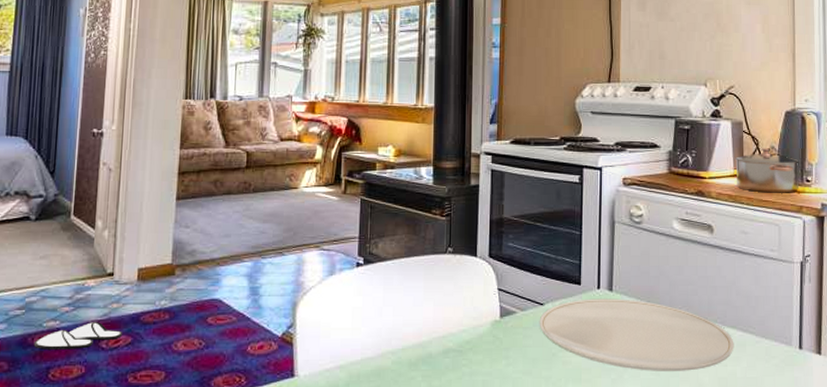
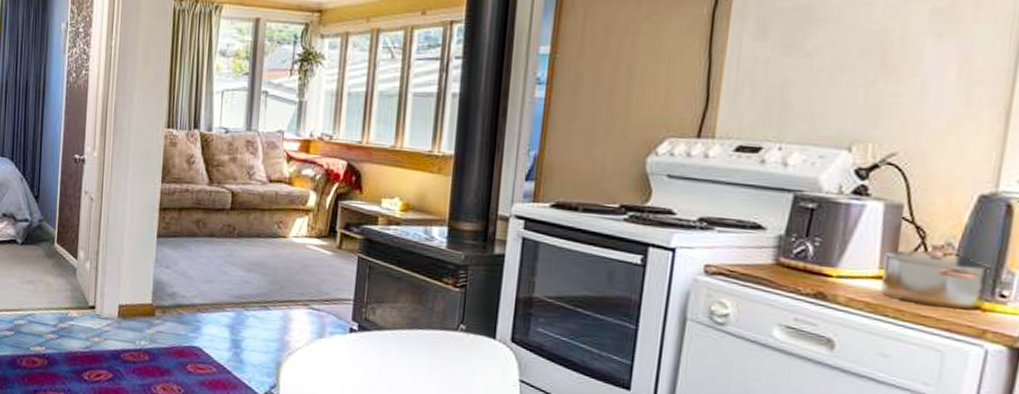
slippers: present [33,322,122,349] -> none [22,352,103,377]

